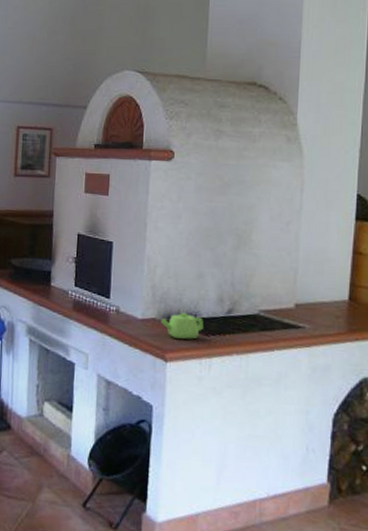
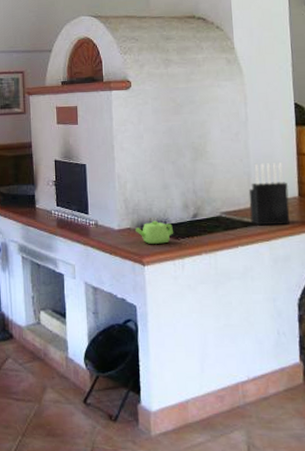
knife block: none [291,259,338,330] -> present [248,163,290,226]

